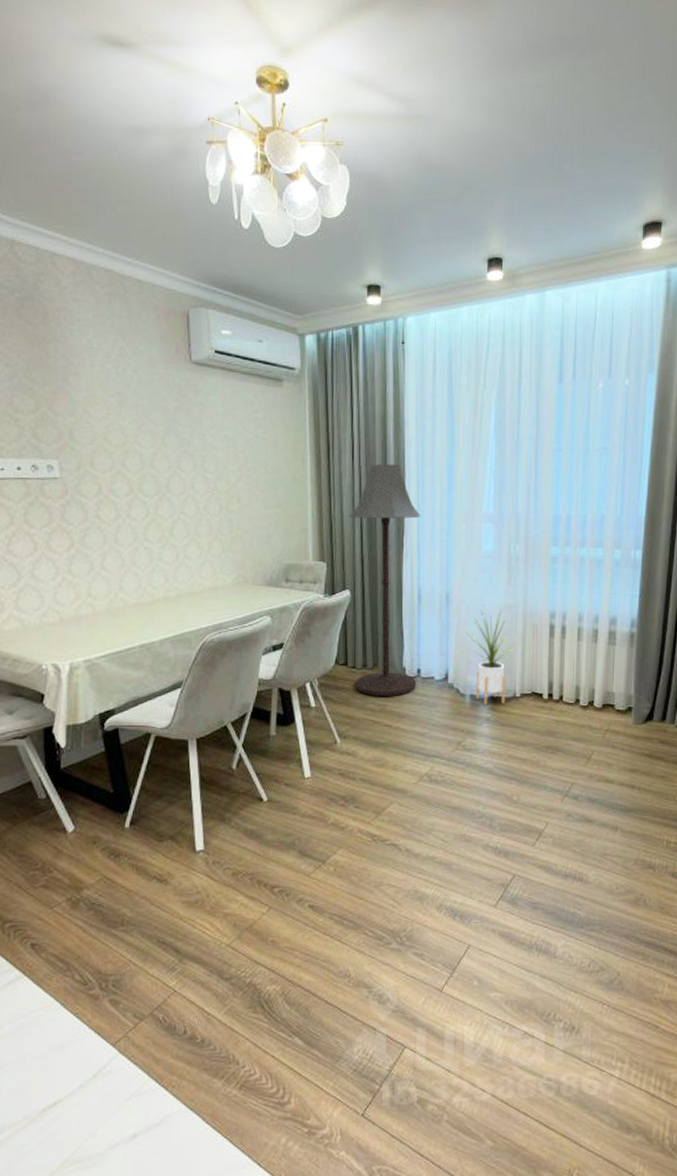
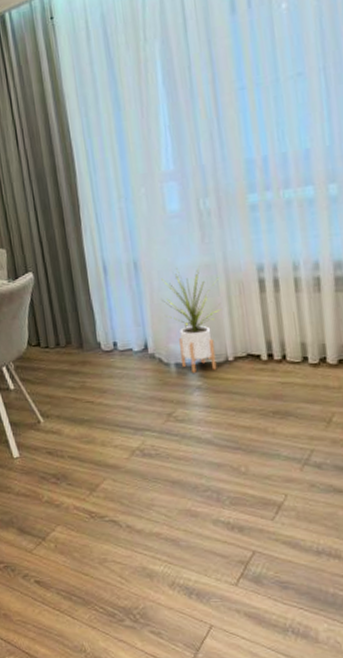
floor lamp: present [349,463,421,697] -> none [21,140,114,374]

